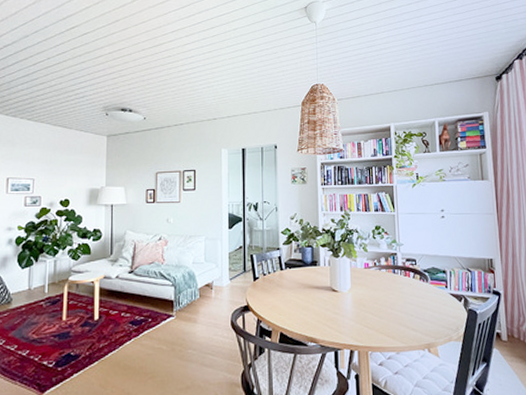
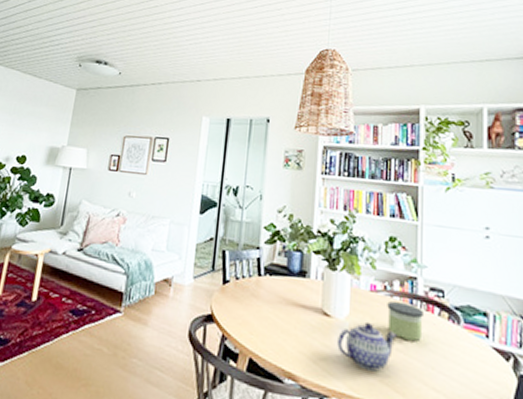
teapot: none [344,291,386,325] -> present [337,321,397,372]
candle: none [377,273,403,299] -> present [387,301,423,341]

